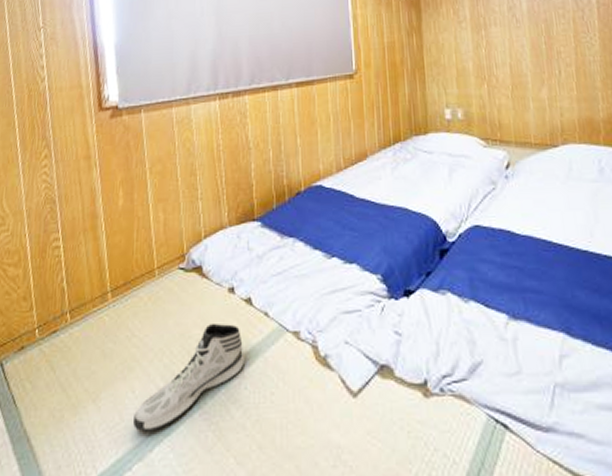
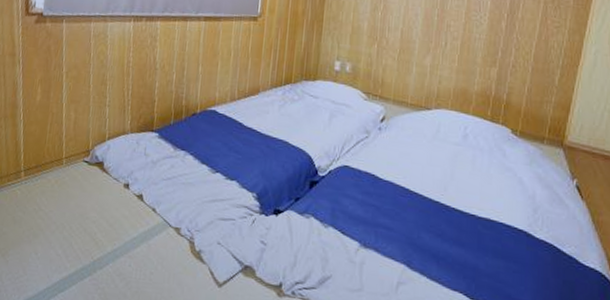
sneaker: present [133,323,245,431] -> none [34,210,132,286]

